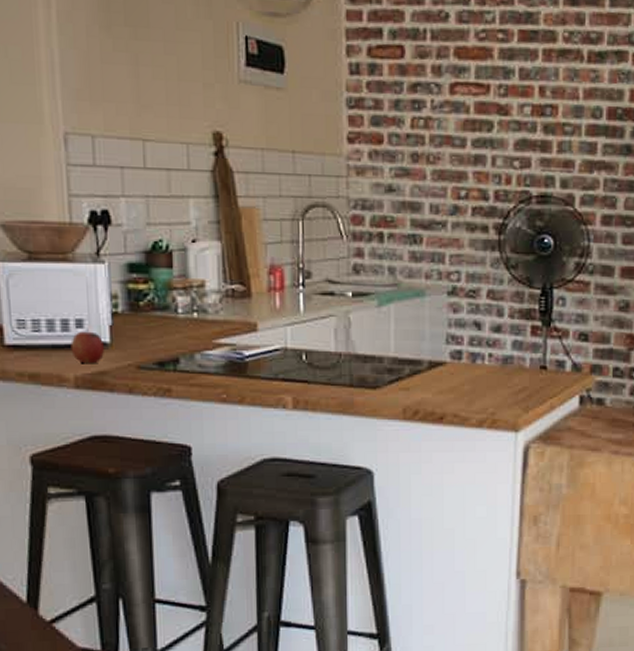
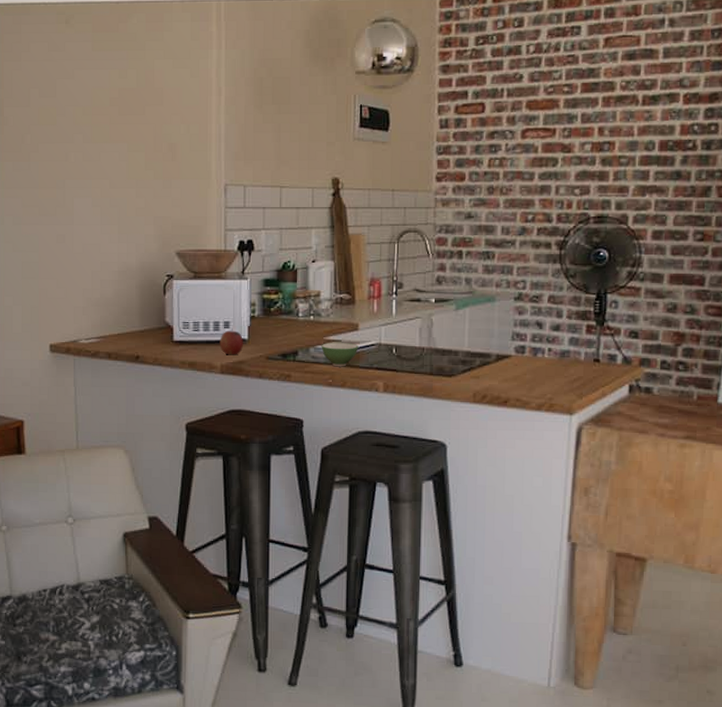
bowl: none [209,346,259,378] -> present [321,342,359,367]

